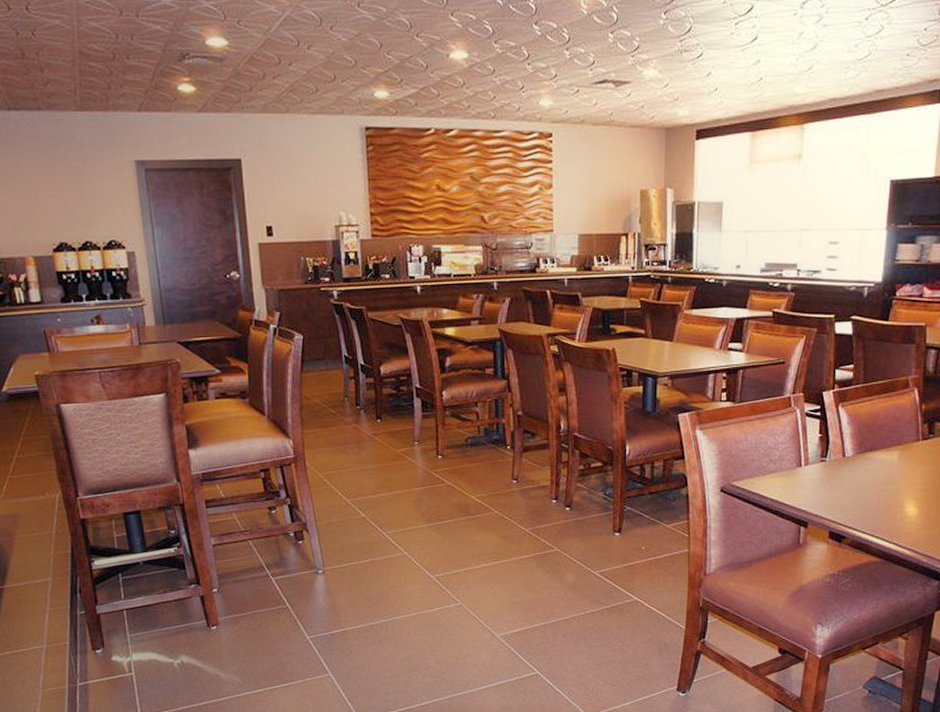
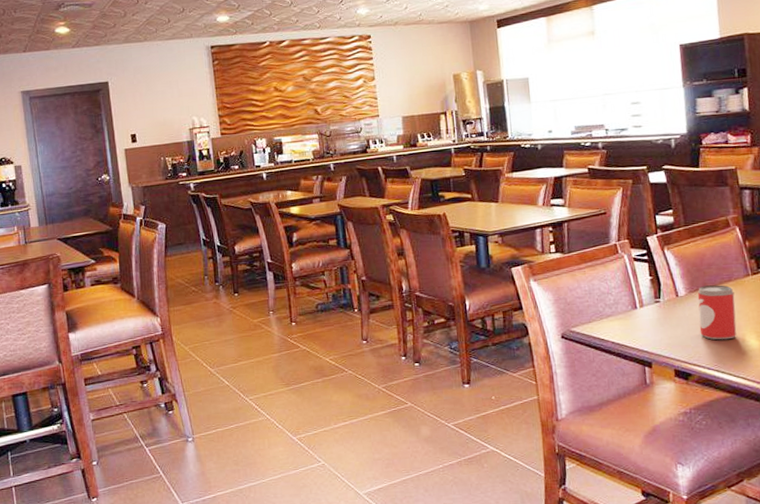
beer can: none [860,448,902,505] -> present [697,284,737,340]

